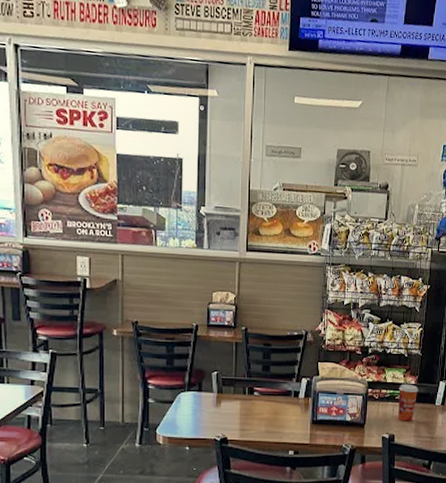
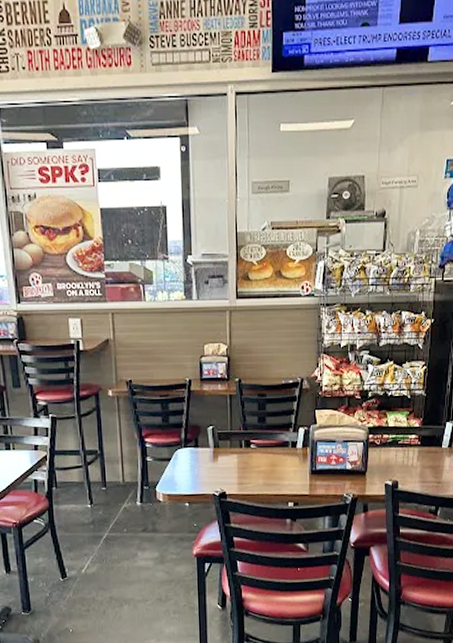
paper cup: present [398,384,419,422] -> none [402,427,423,467]

